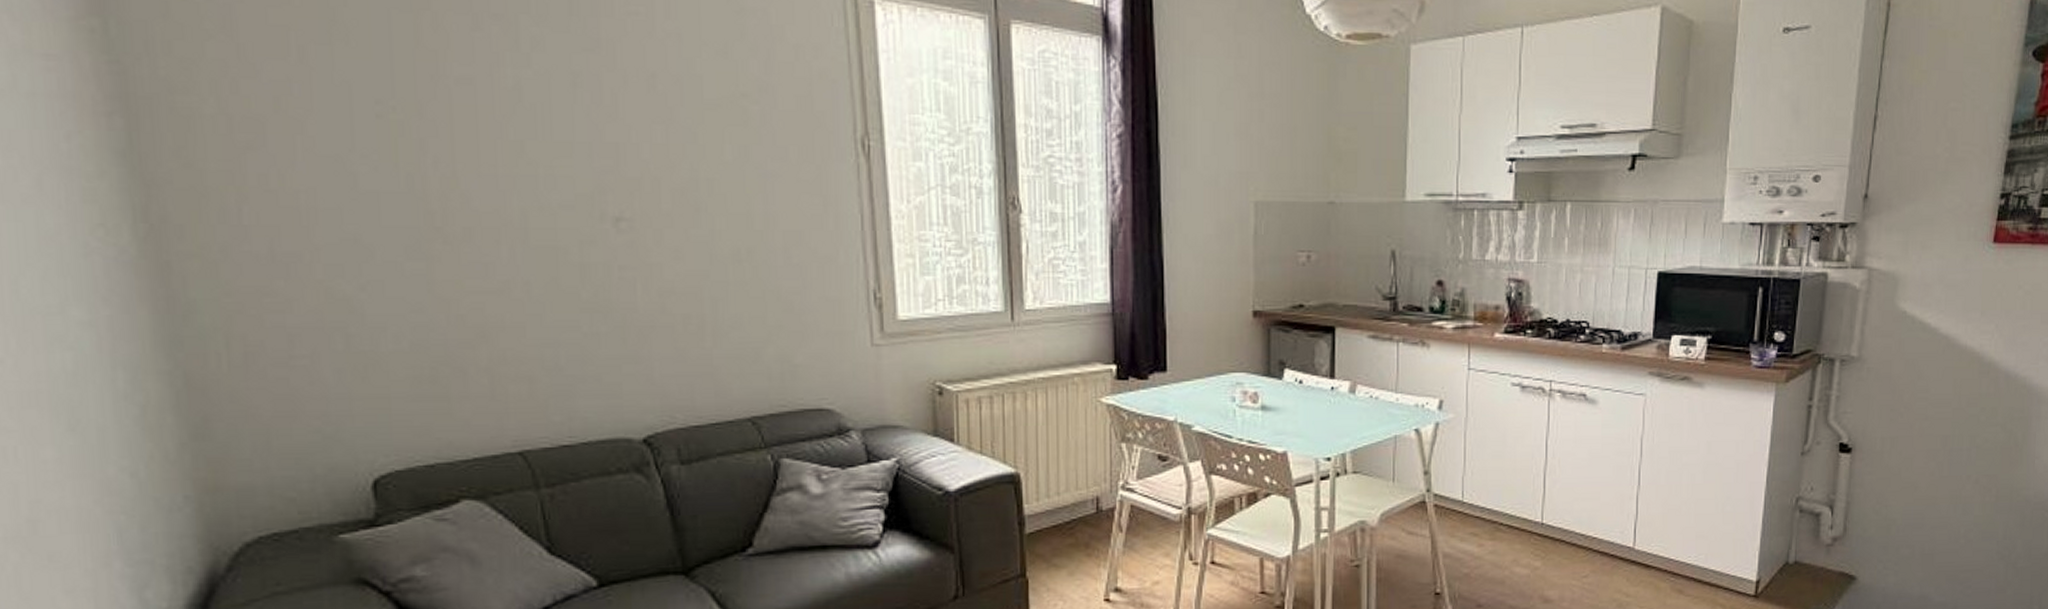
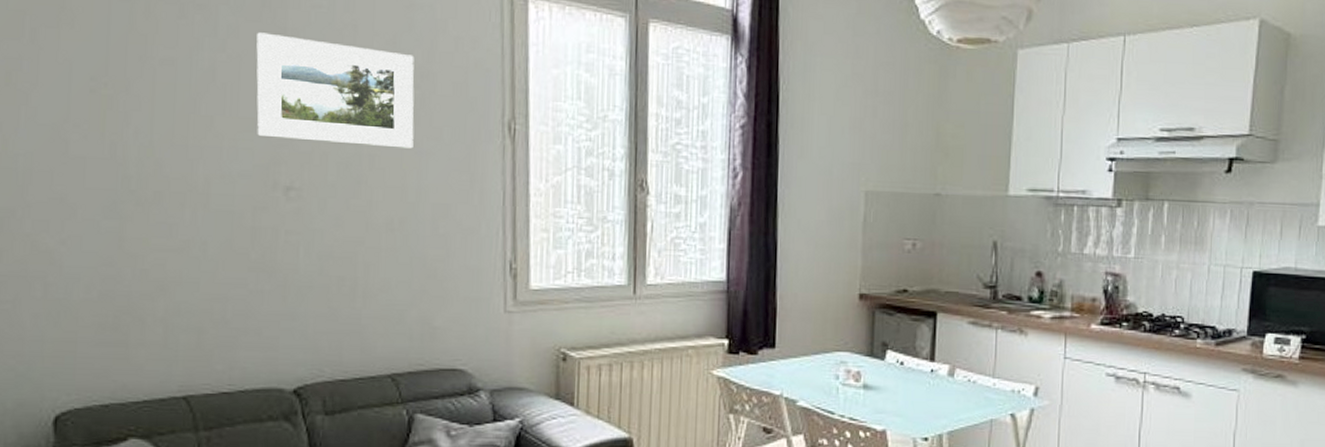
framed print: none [566,44,756,171] -> present [256,32,415,149]

